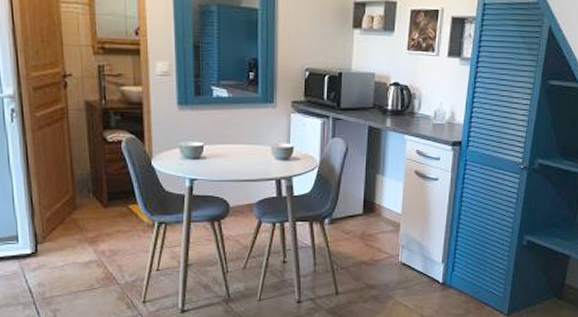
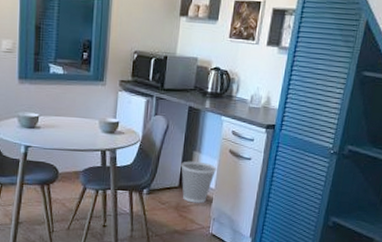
wastebasket: none [364,185,403,231] -> present [181,161,217,204]

